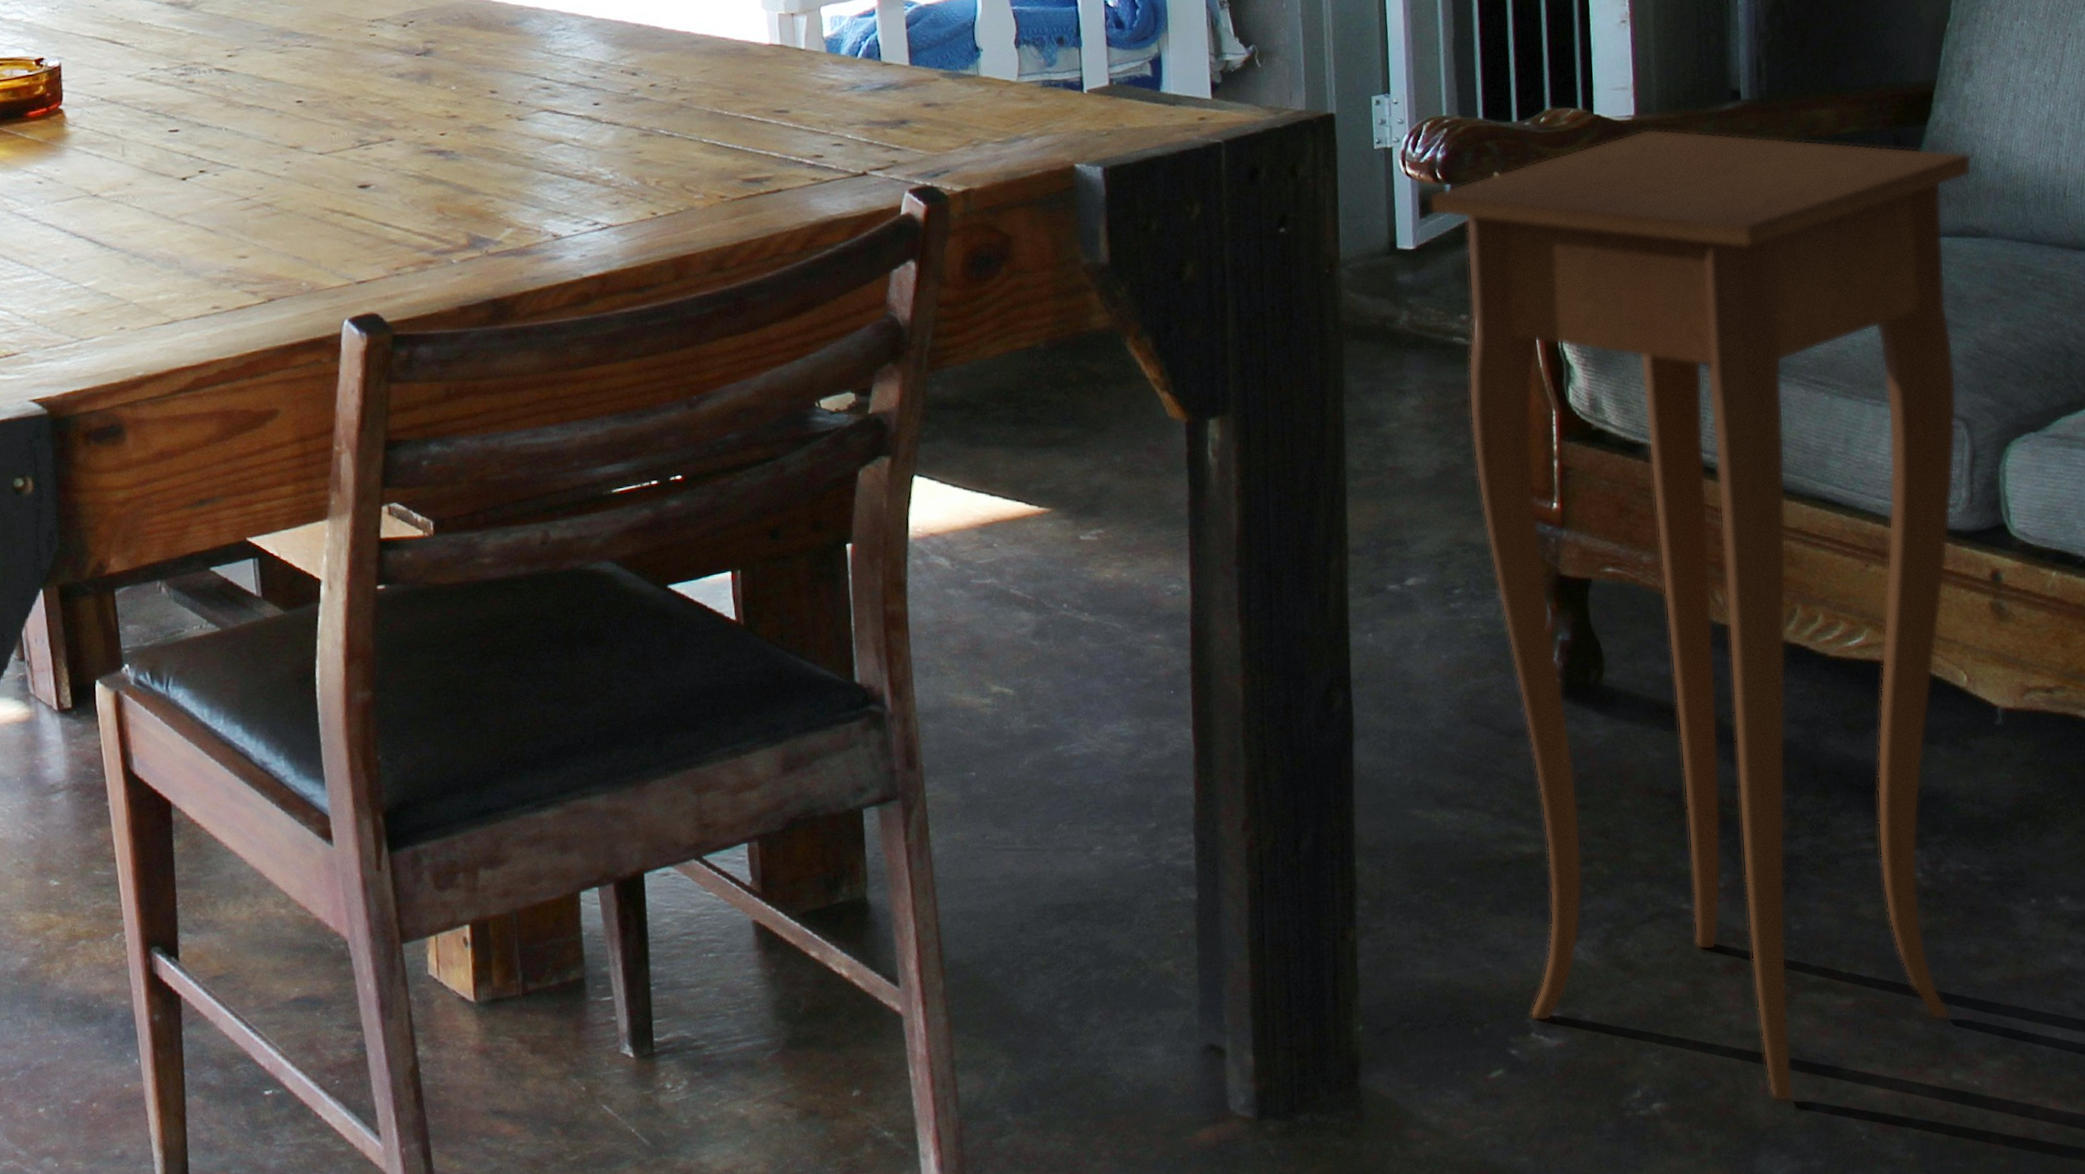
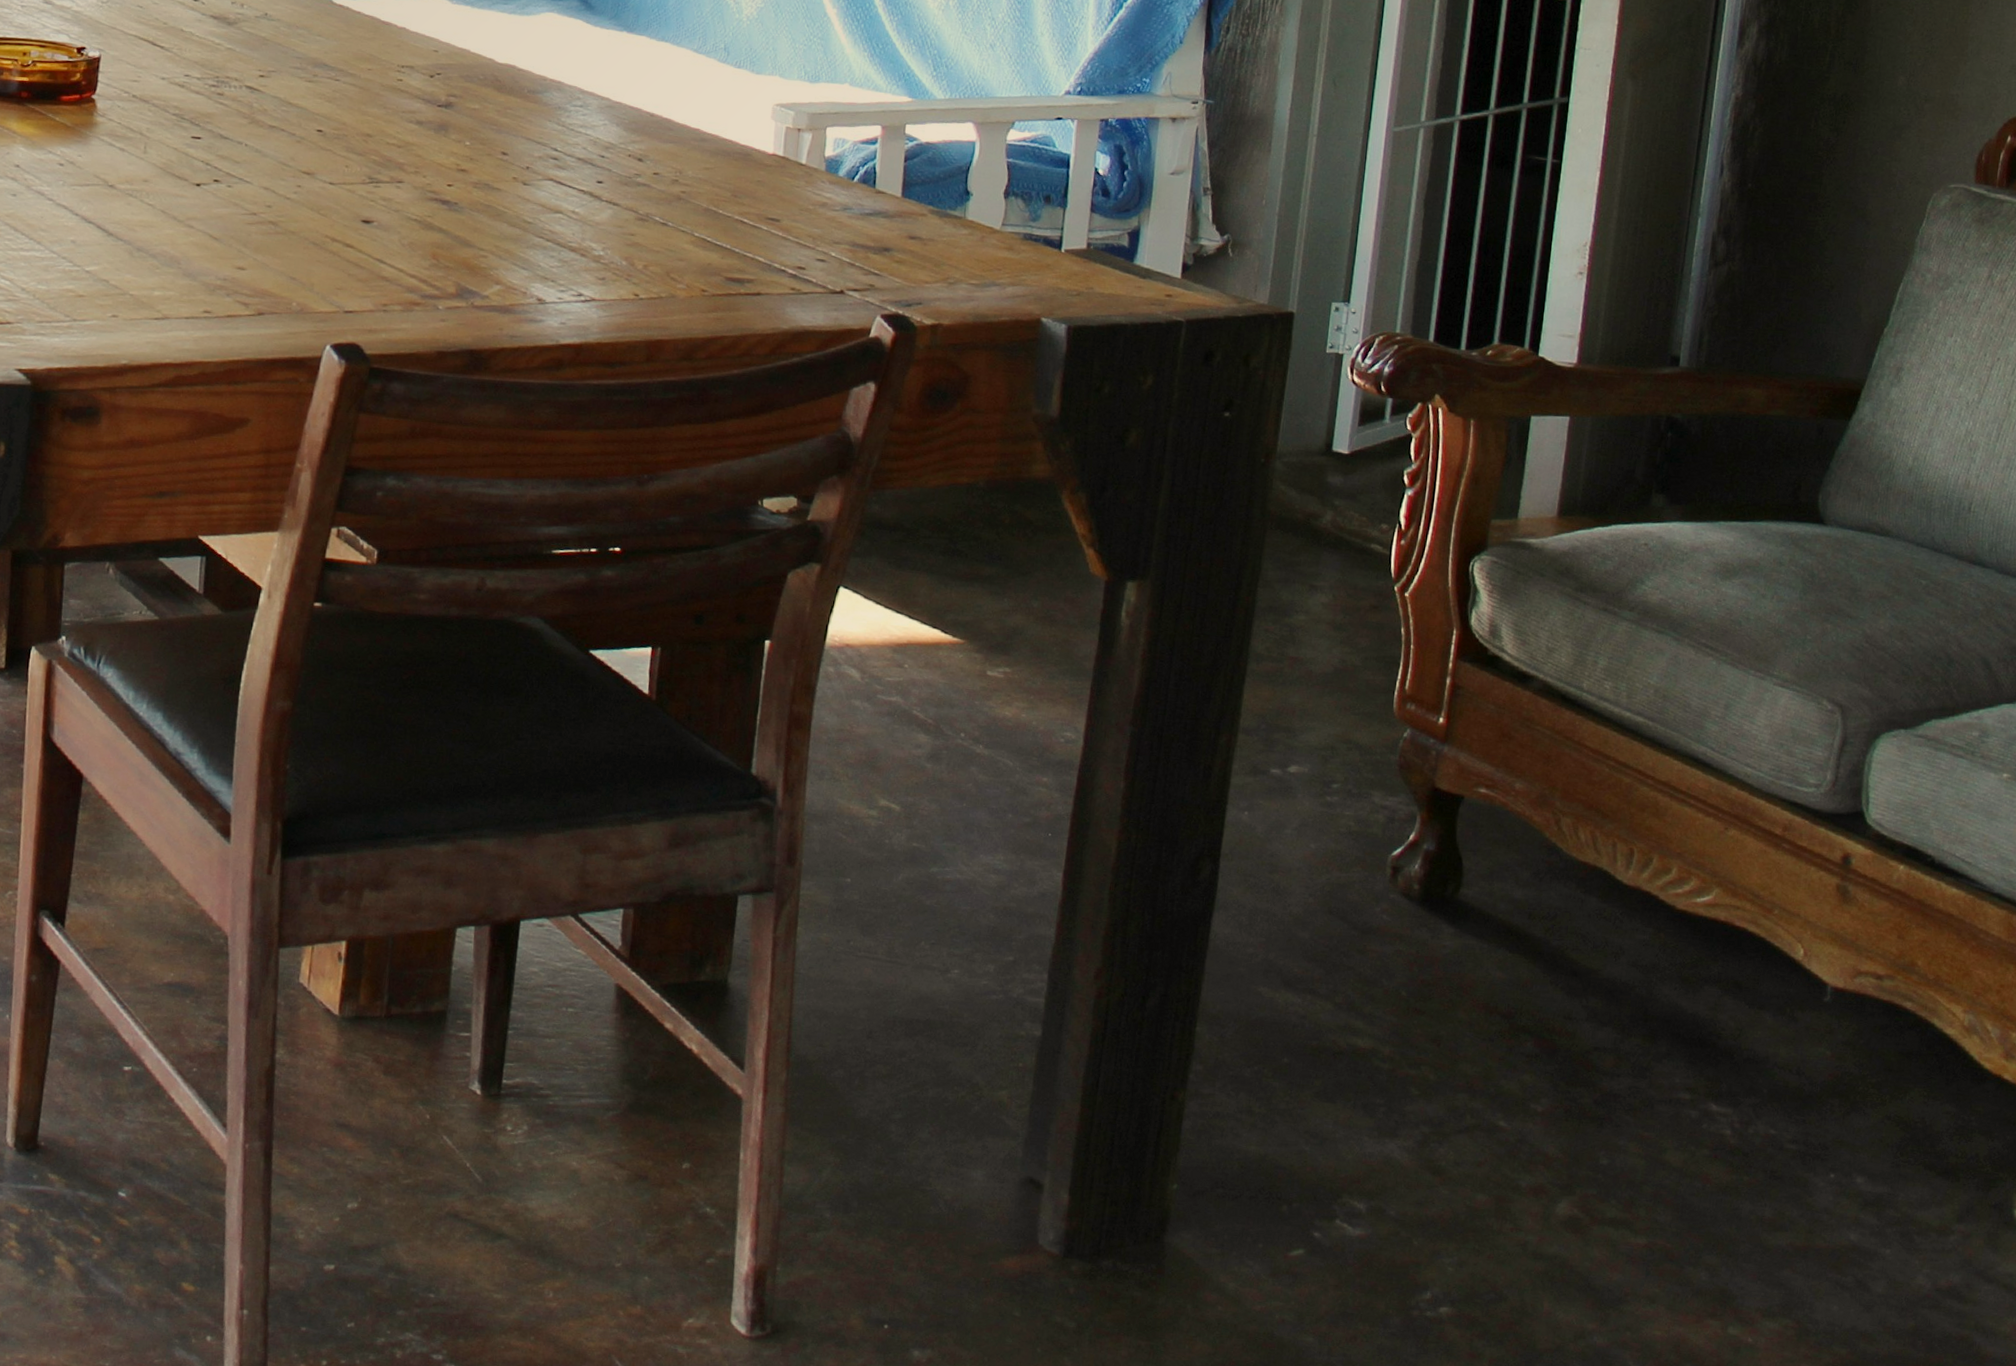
side table: present [1429,128,1972,1102] -> none [1338,378,1887,1327]

